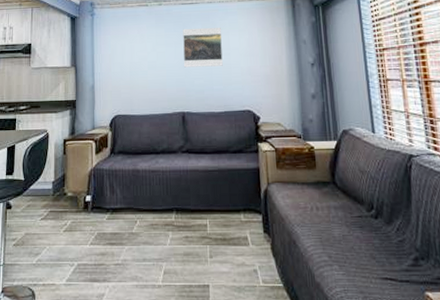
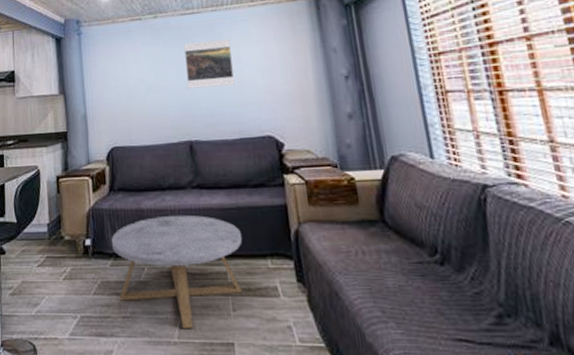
coffee table: none [109,175,221,274] -> present [111,214,242,329]

